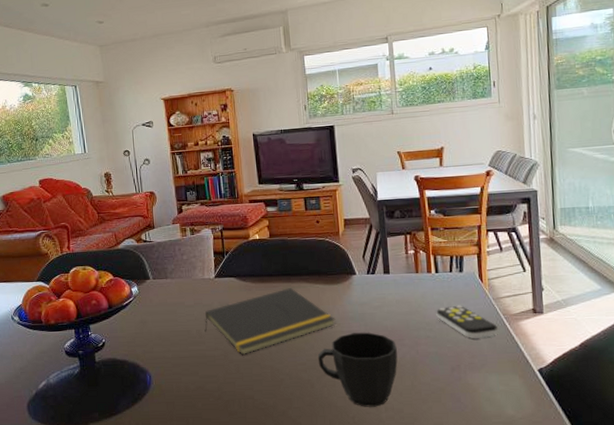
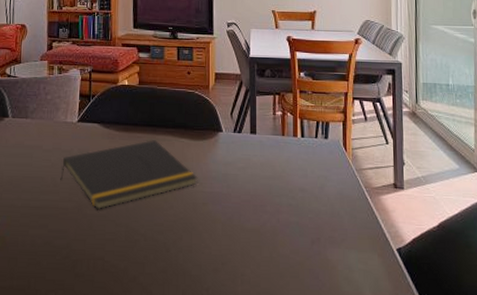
cup: present [317,332,398,407] -> none [176,194,258,279]
remote control: present [436,305,498,339] -> none [299,173,359,211]

